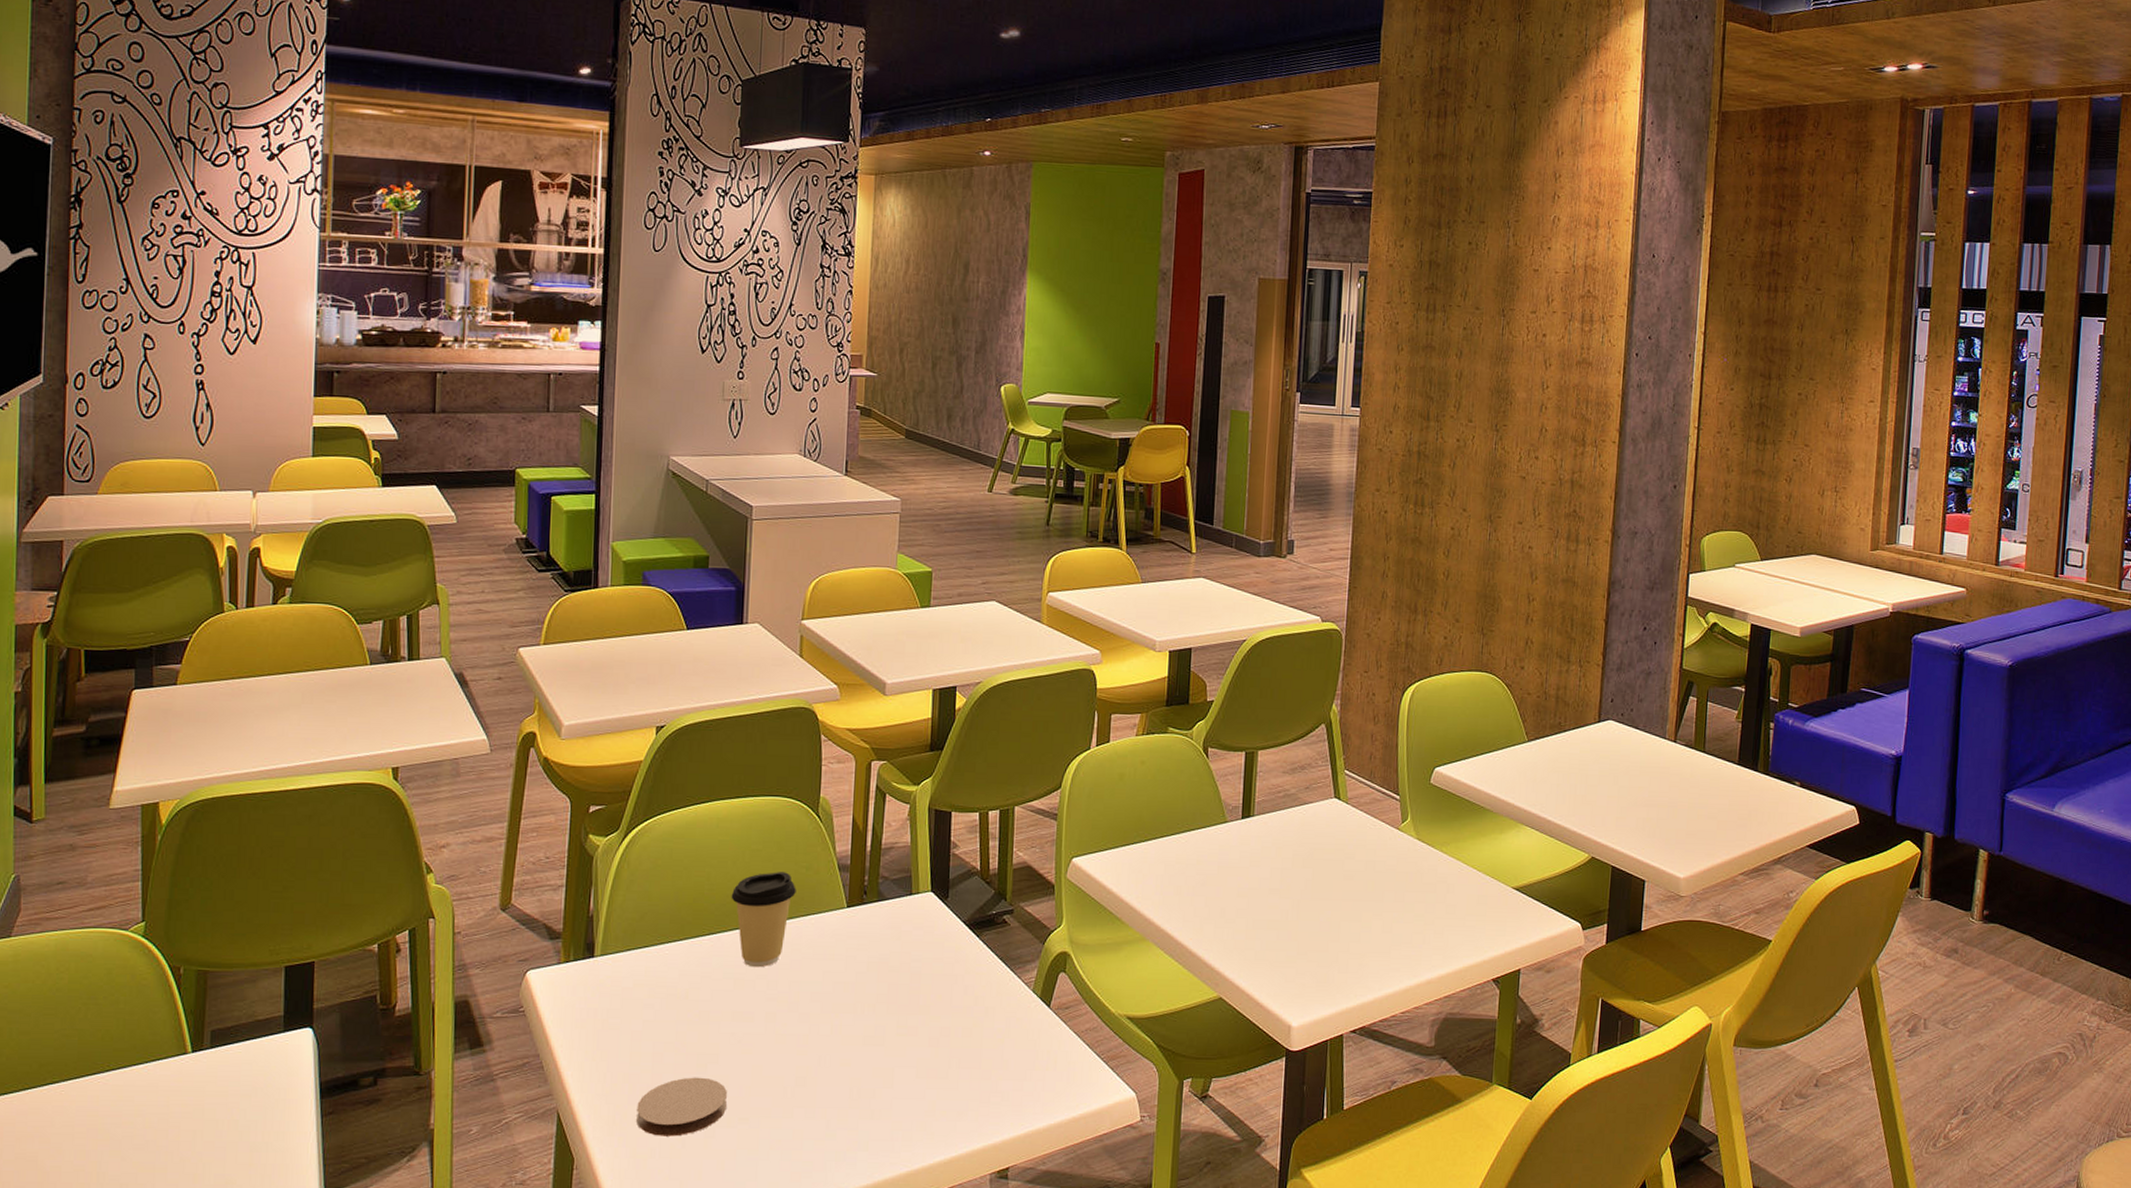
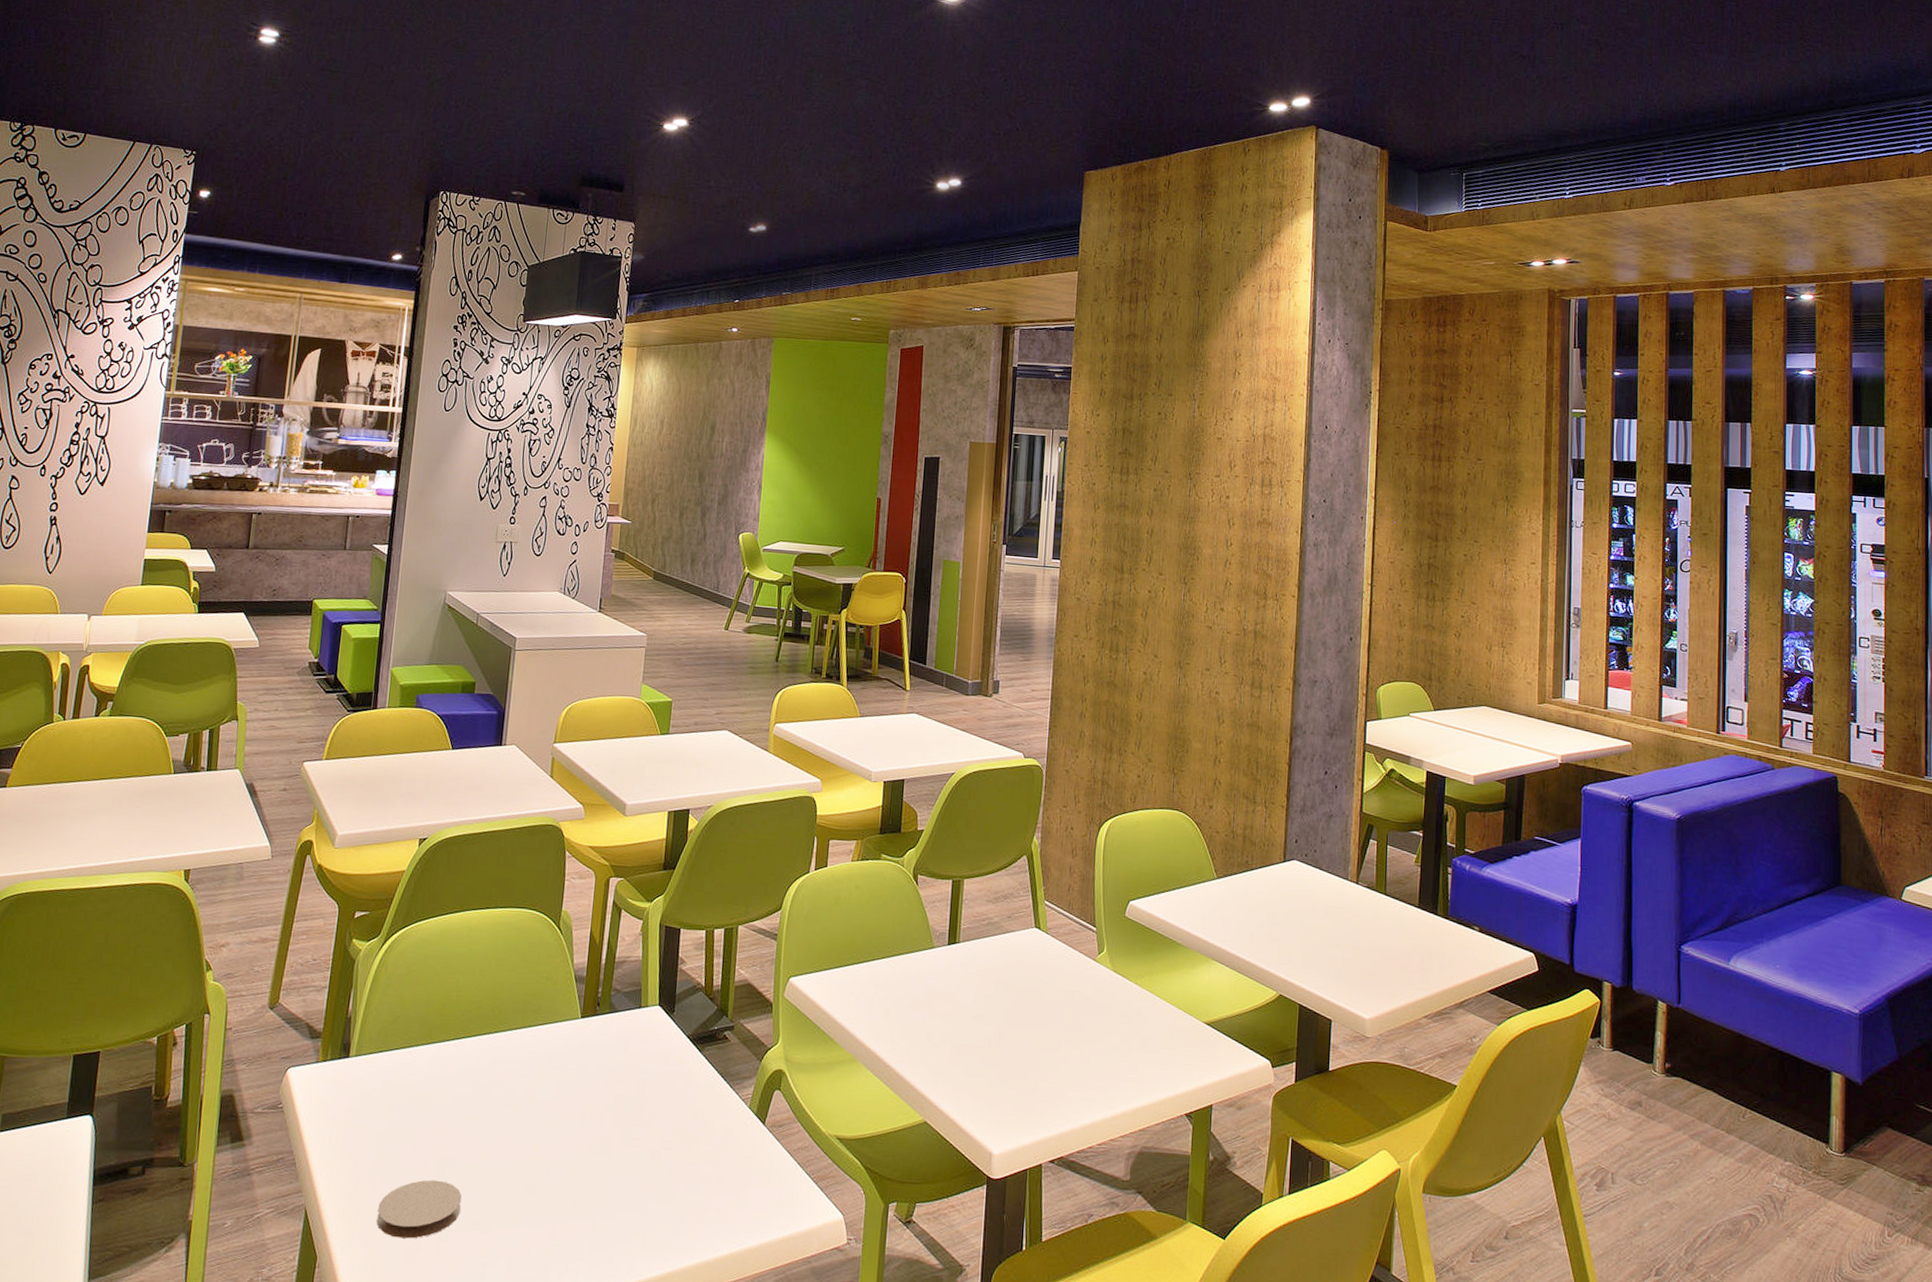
coffee cup: present [731,872,796,968] -> none [476,981,536,1074]

